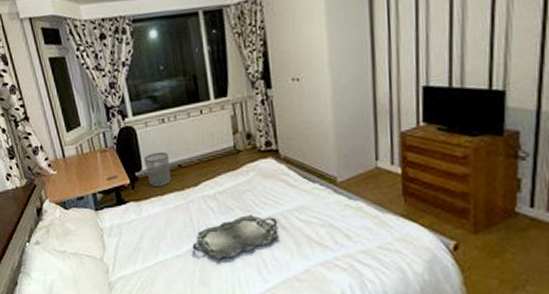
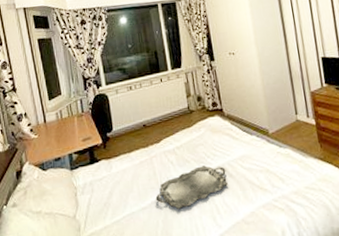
waste bin: present [143,151,171,186] -> none [114,114,137,145]

